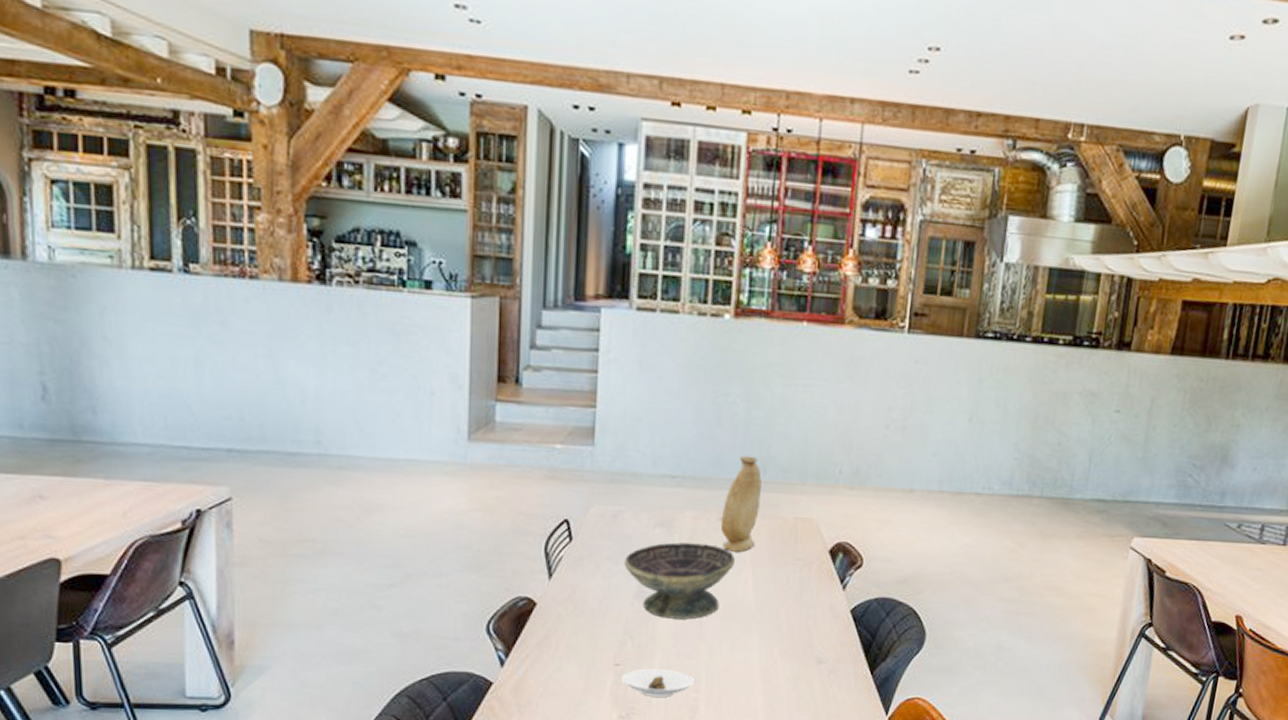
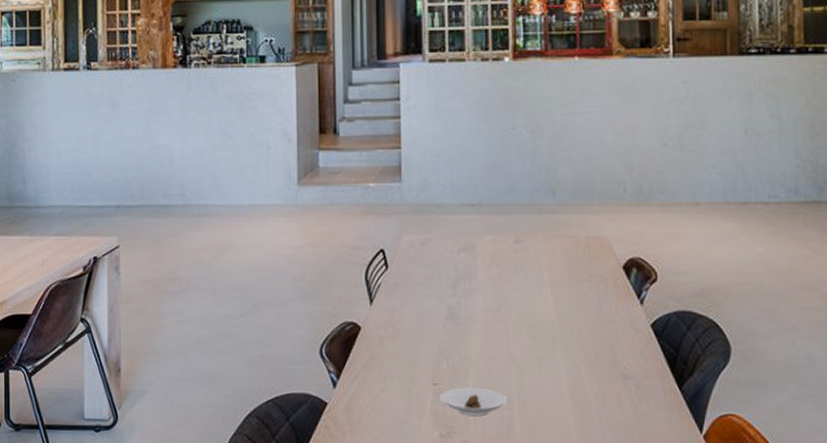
decorative bowl: present [624,542,736,620] -> none [435,265,535,339]
vase: present [720,456,763,552] -> none [518,181,553,272]

